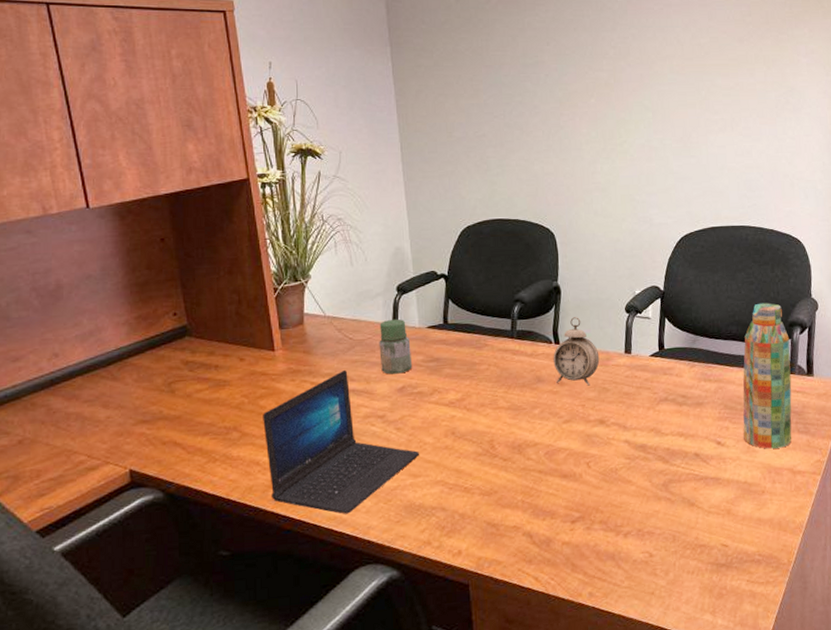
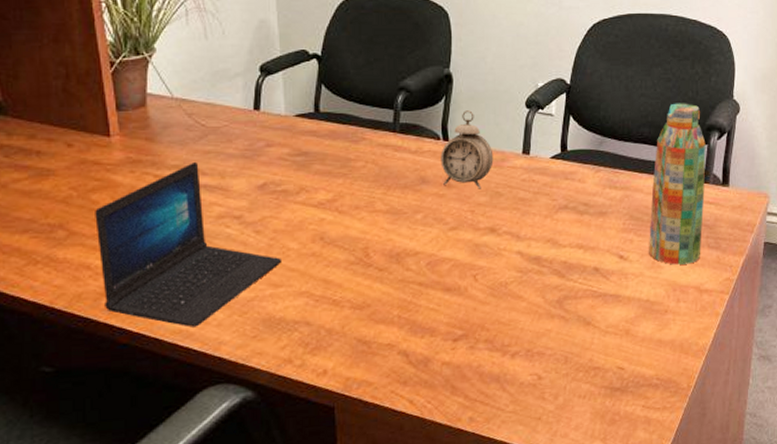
jar: present [379,319,413,374] -> none [237,104,277,169]

